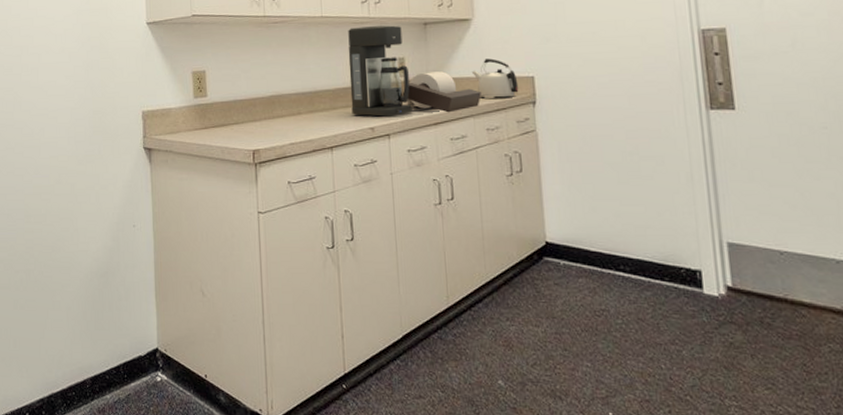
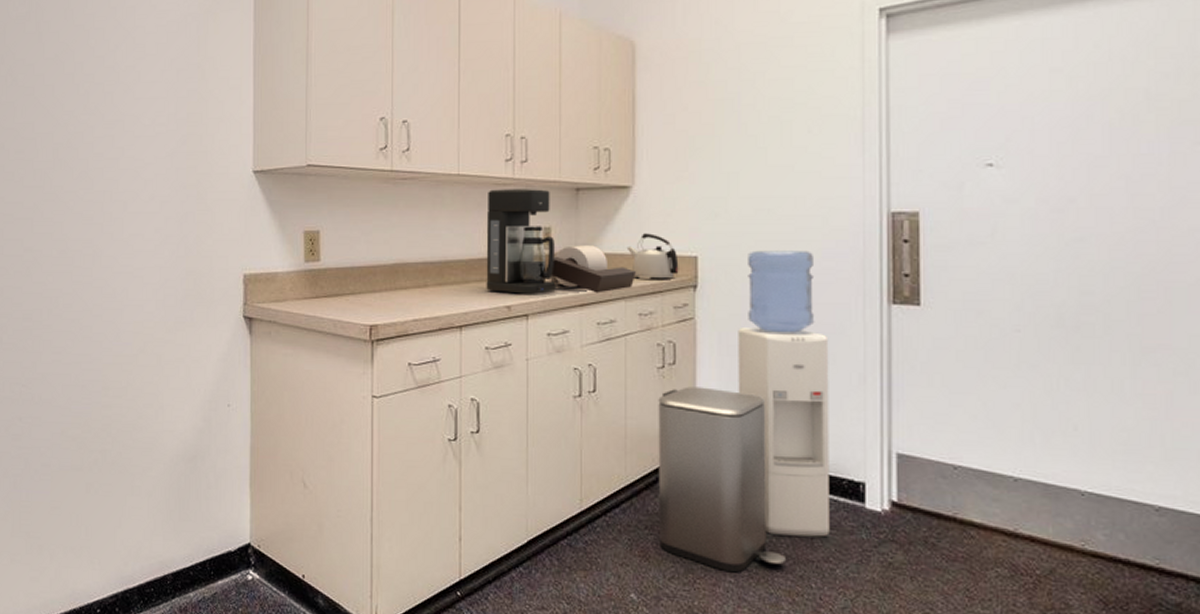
pedal bin: none [509,191,637,358] -> present [658,386,787,573]
water cooler: none [575,66,673,322] -> present [738,250,830,538]

